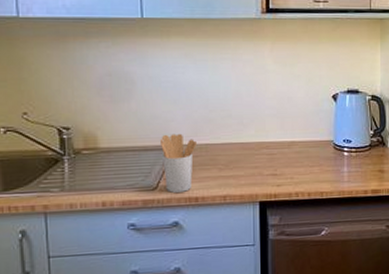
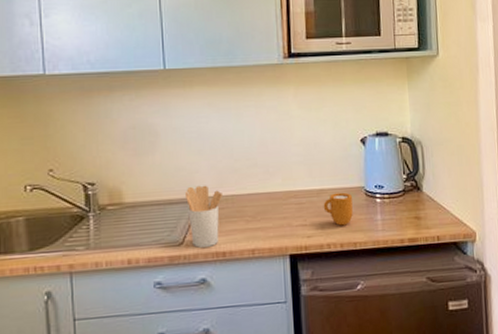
mug: none [293,145,321,176] -> present [323,192,353,226]

